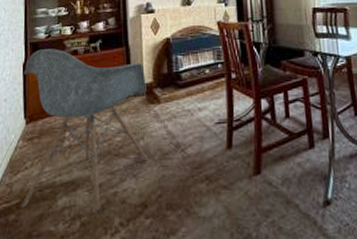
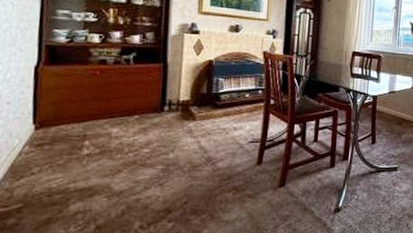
armchair: present [22,48,148,211] -> none [24,54,183,215]

